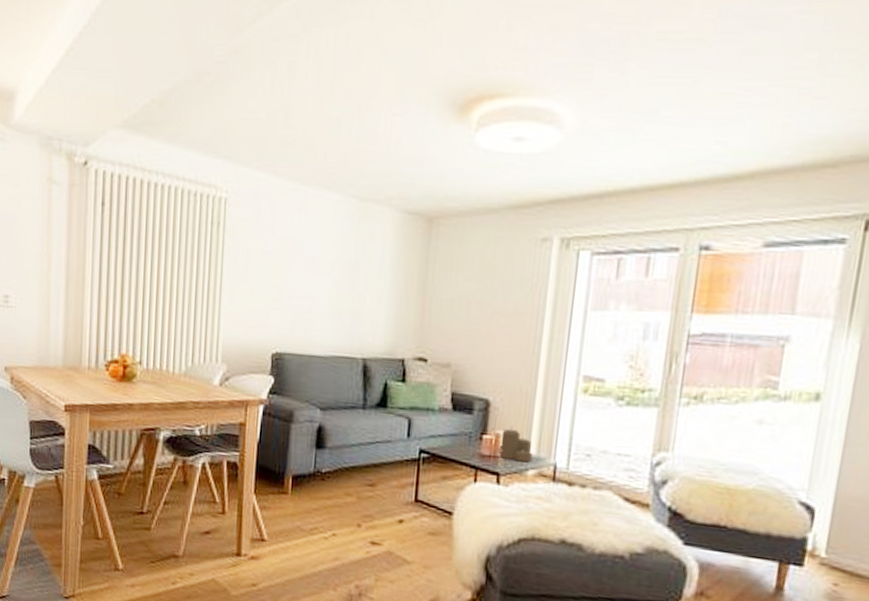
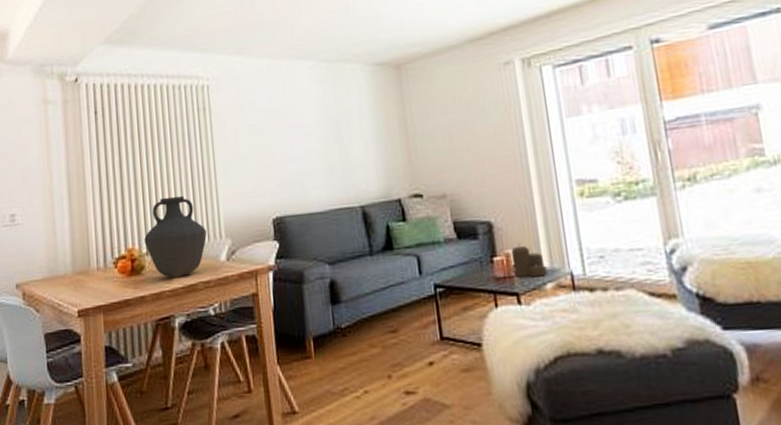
vase: none [139,309,203,392] -> present [144,195,207,278]

